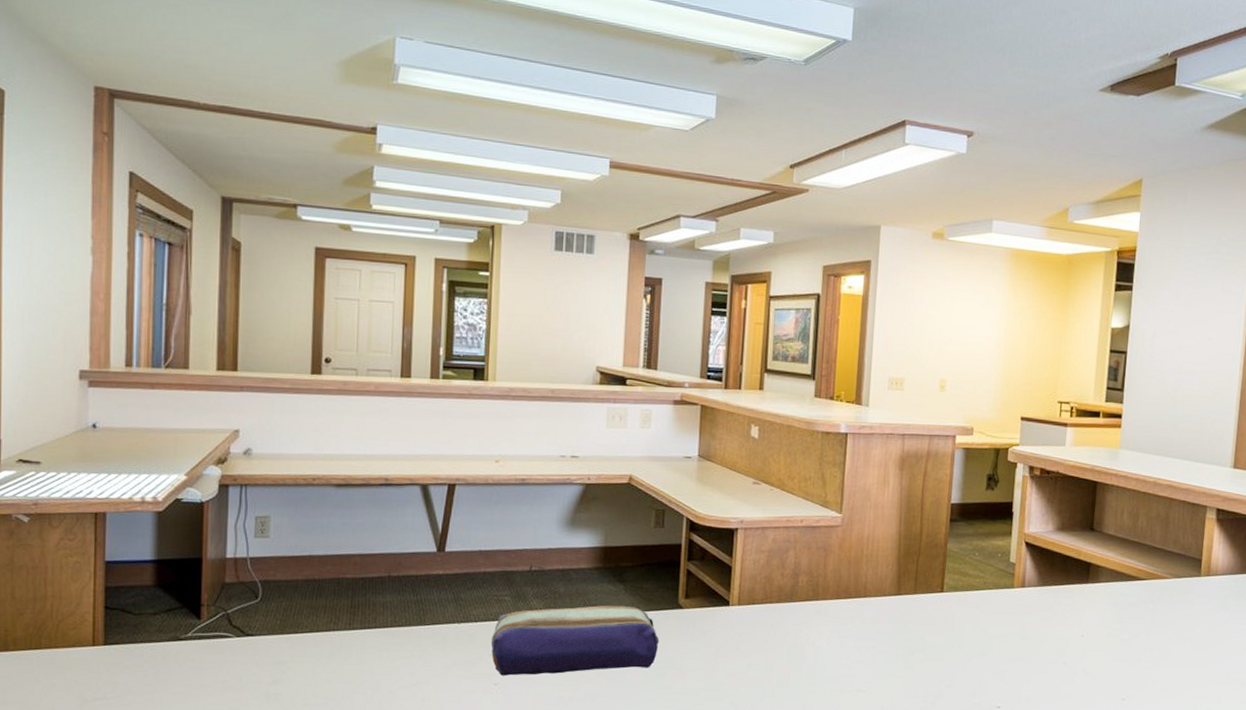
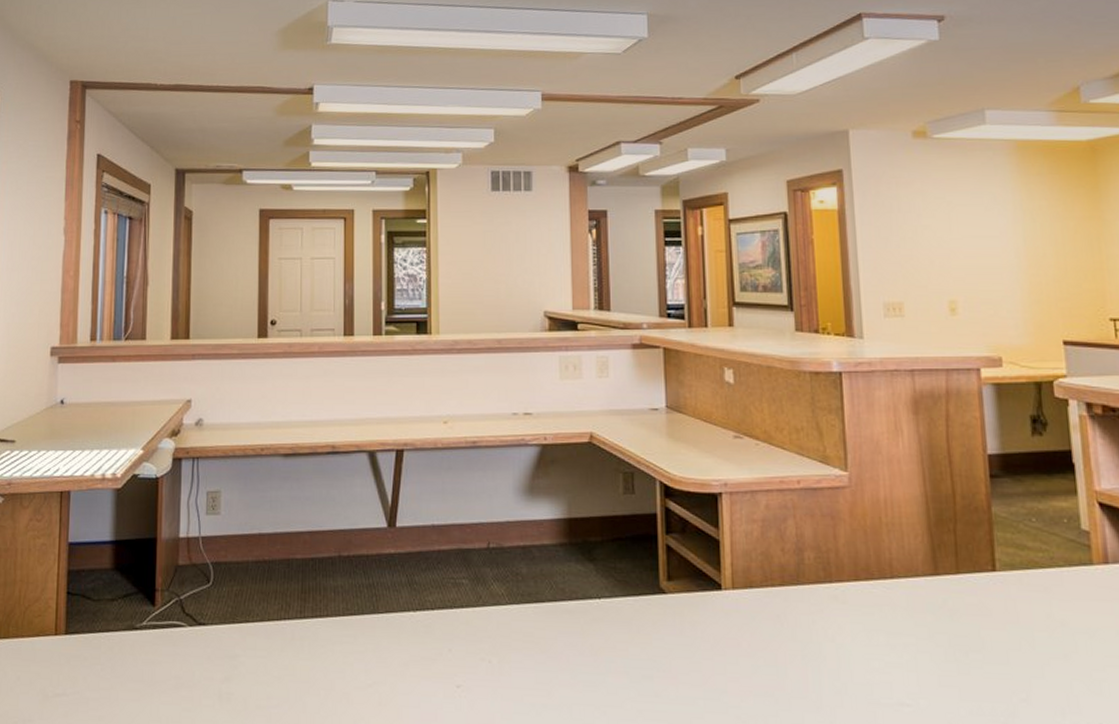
pencil case: present [491,605,659,676] -> none [450,589,642,676]

